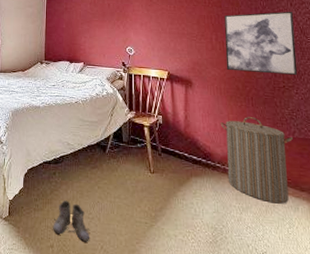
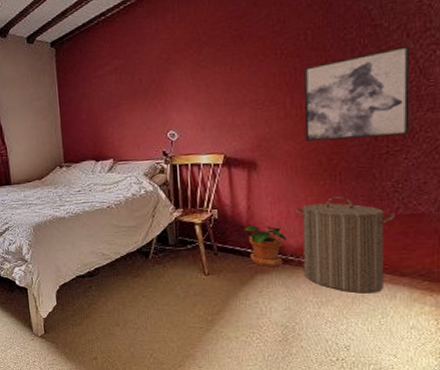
boots: present [53,200,90,242] -> none [94,313,137,352]
potted plant: none [181,133,215,172] -> present [243,226,287,268]

